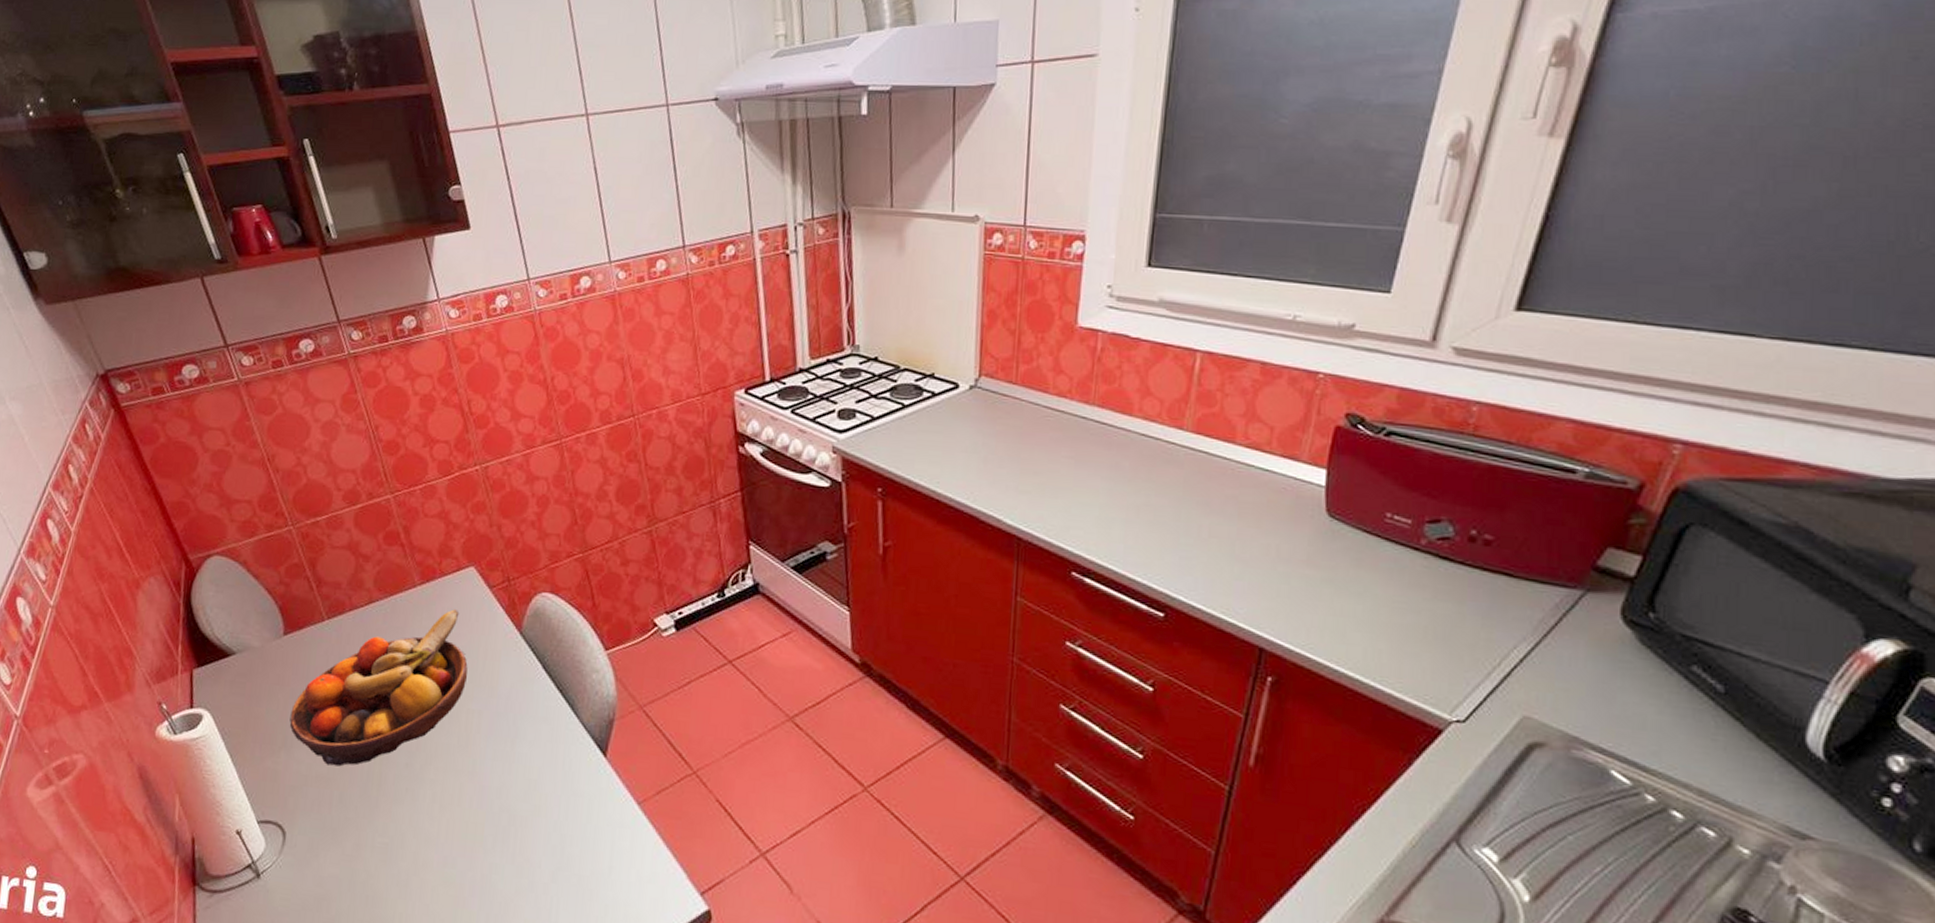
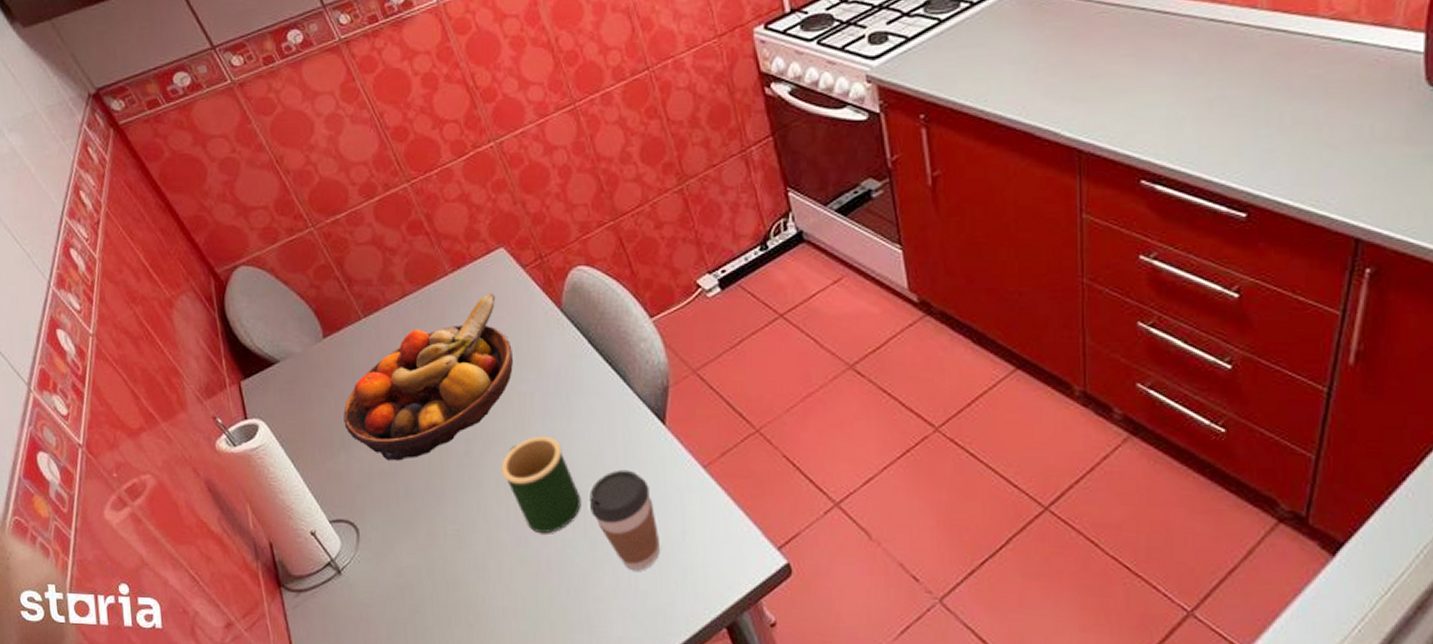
mug: none [438,755,514,856] -> present [500,435,581,533]
coffee cup: none [521,797,586,904] -> present [590,469,660,571]

